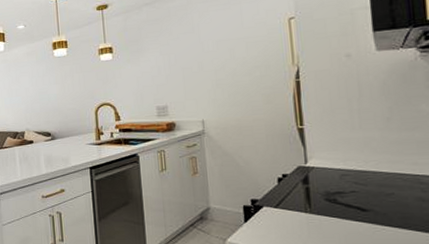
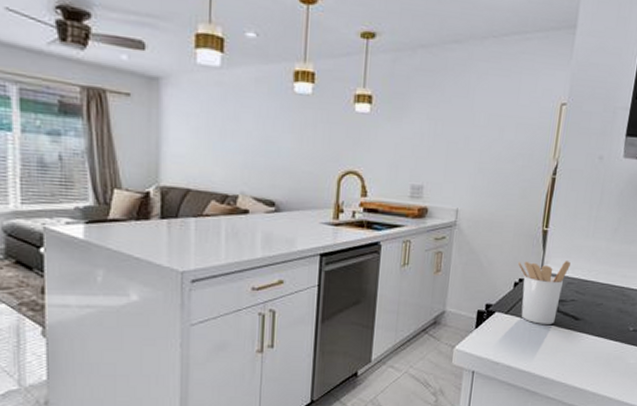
utensil holder: none [278,154,340,217] -> present [518,261,570,324]

